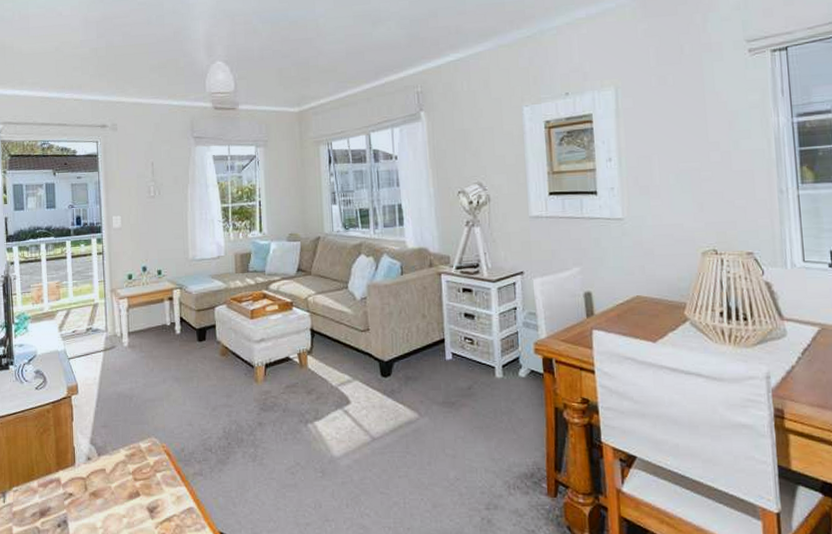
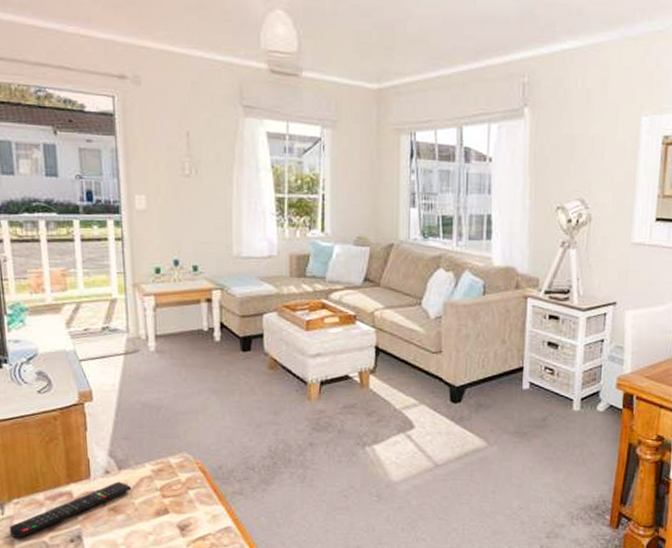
remote control: none [8,467,109,525] -> present [9,481,132,539]

